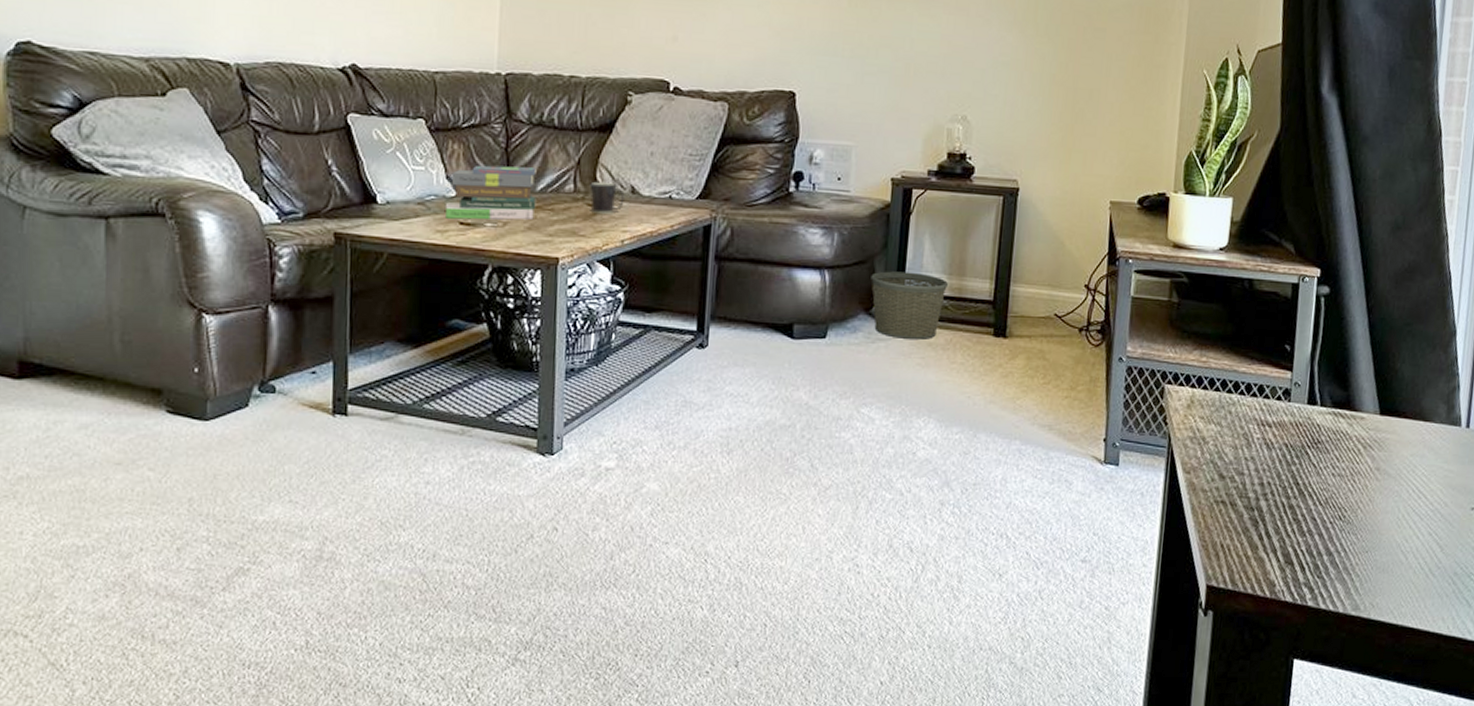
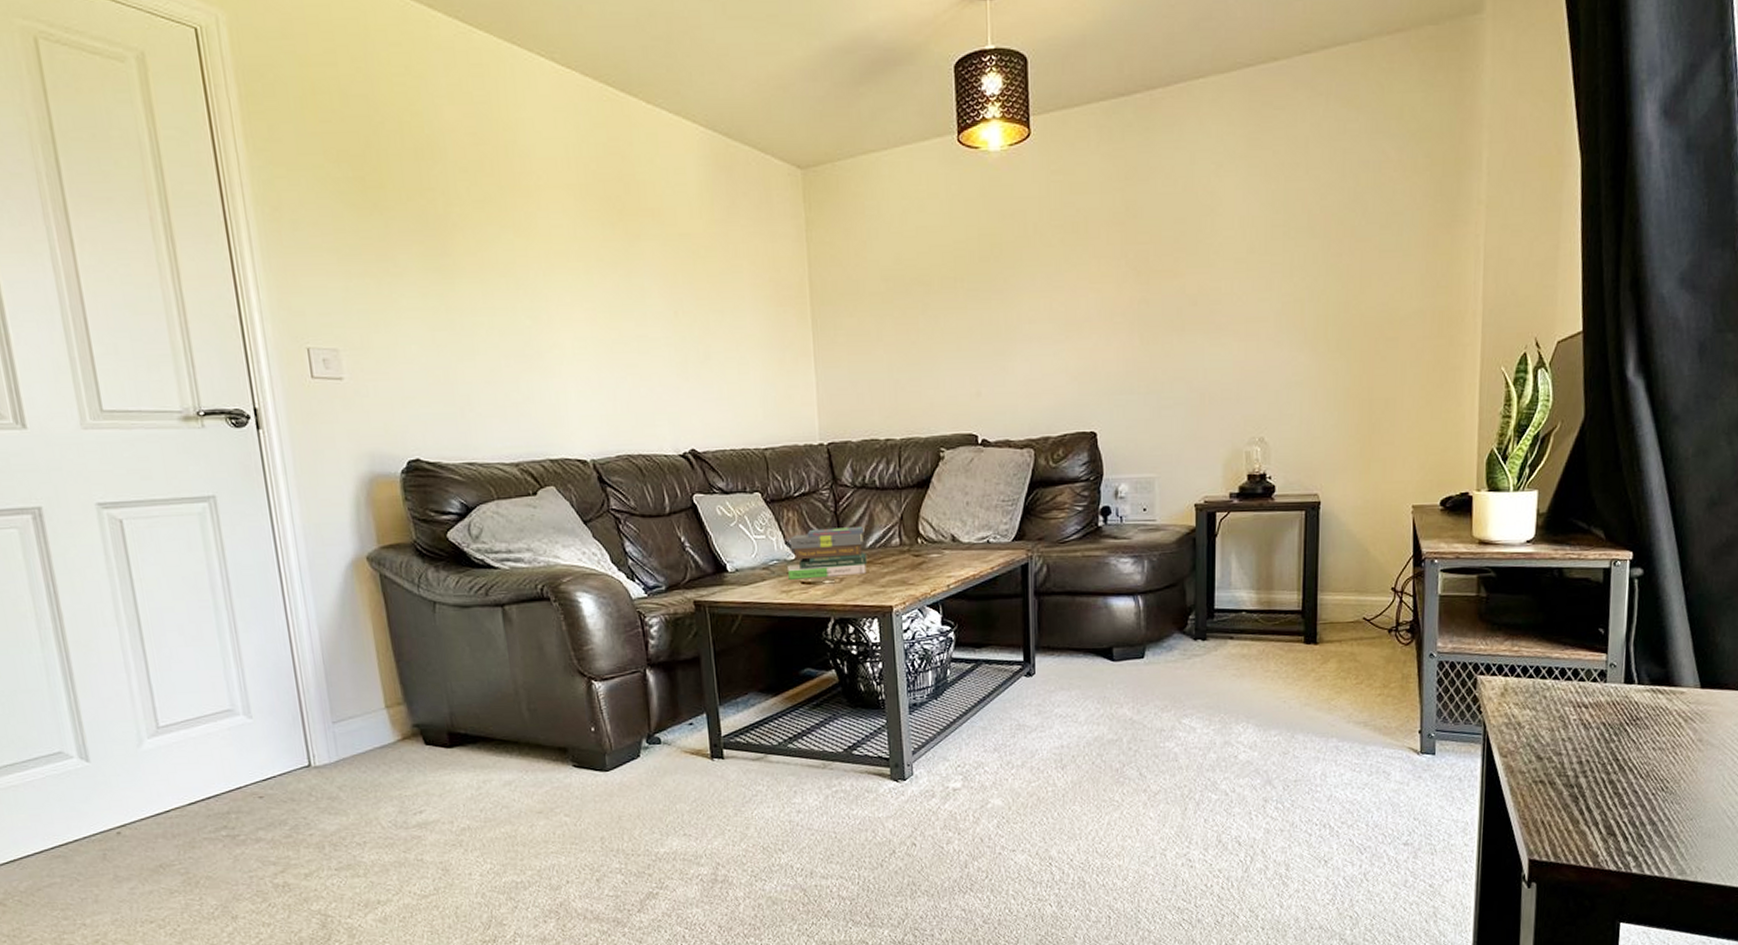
mug: present [589,181,625,216] -> none [914,533,947,564]
basket: present [871,271,949,339] -> none [1182,590,1258,653]

